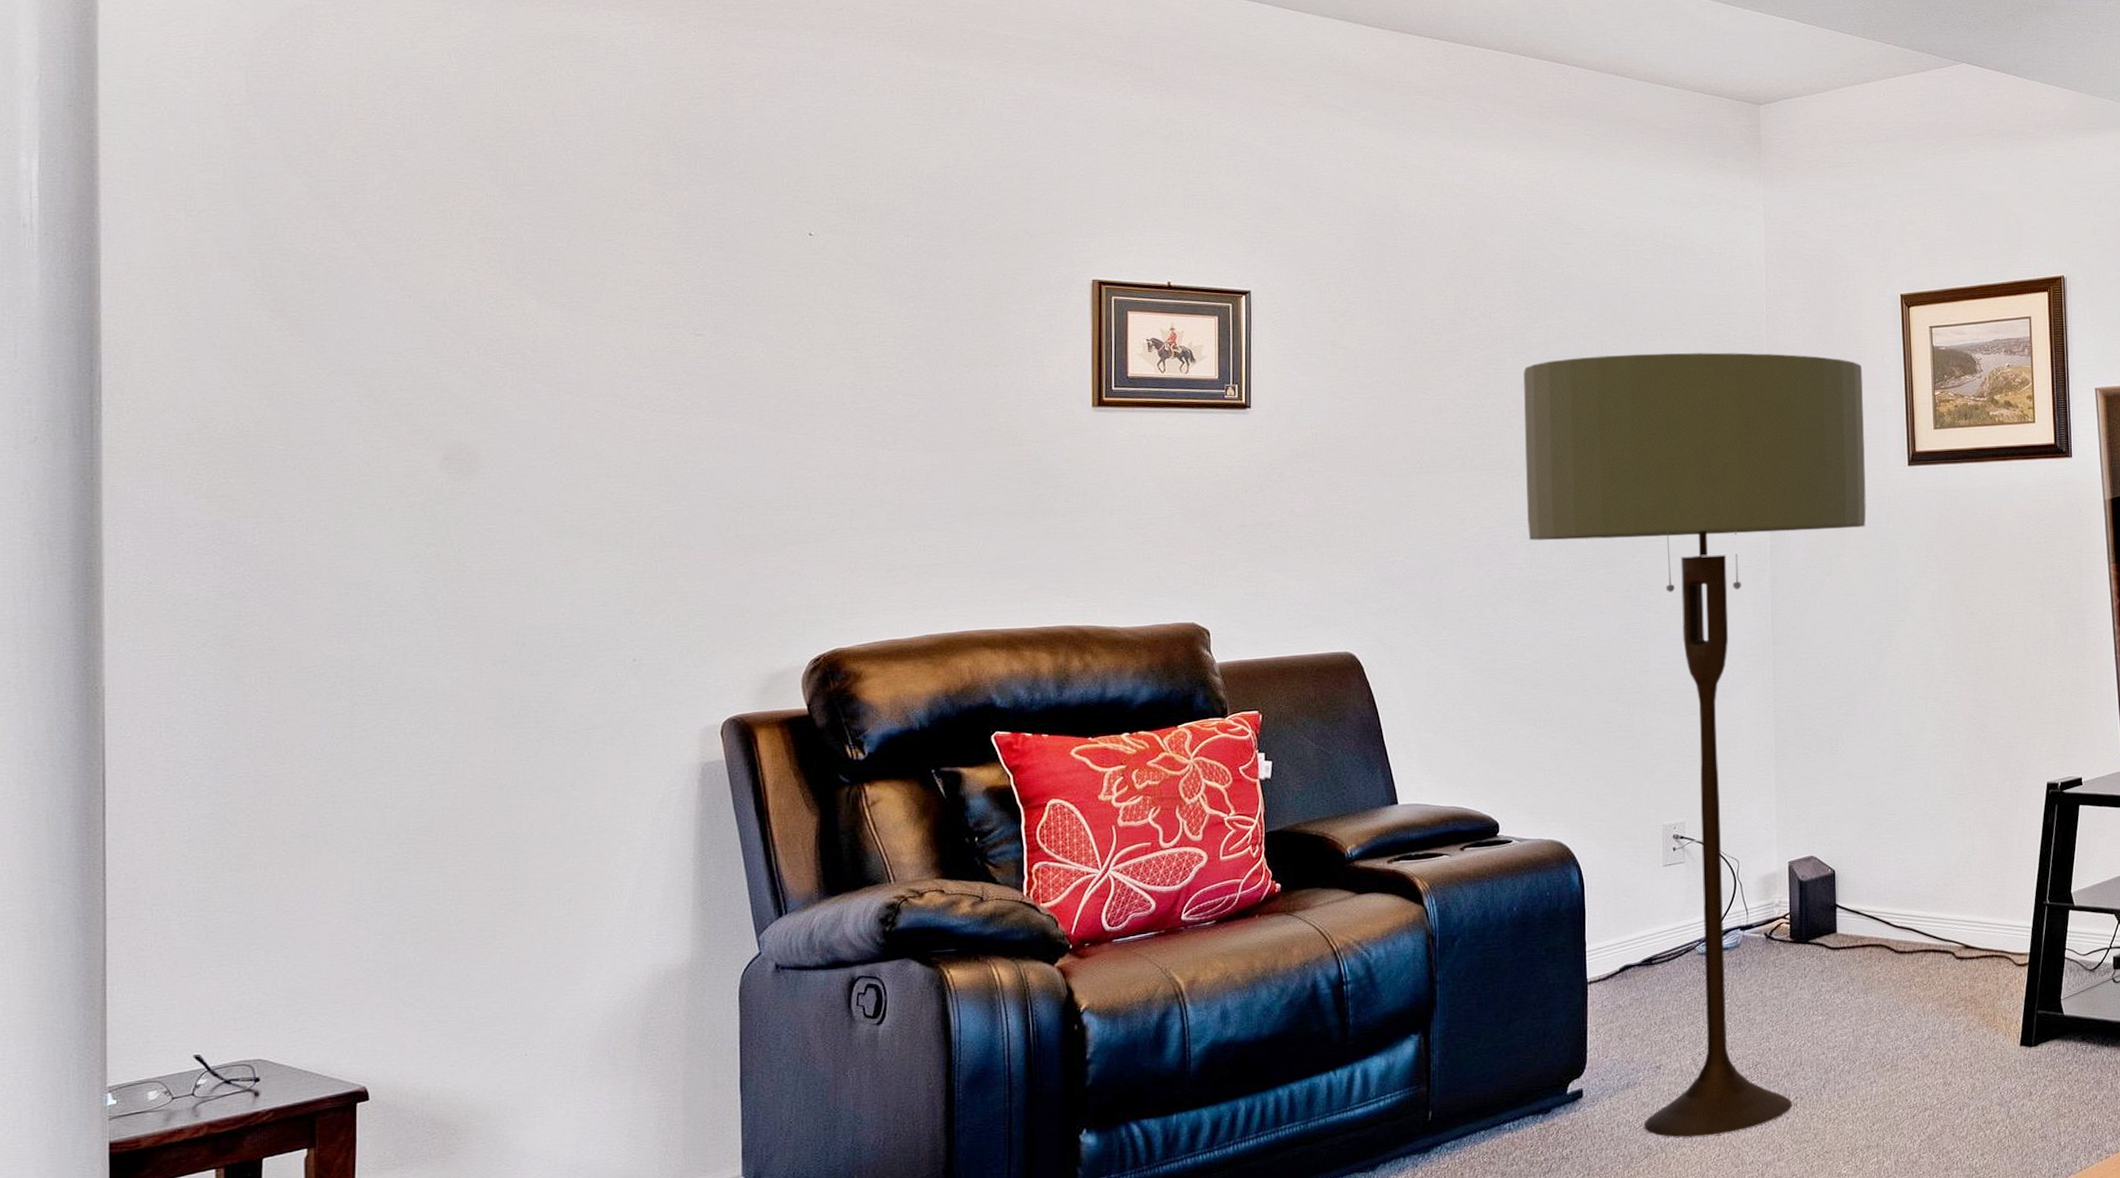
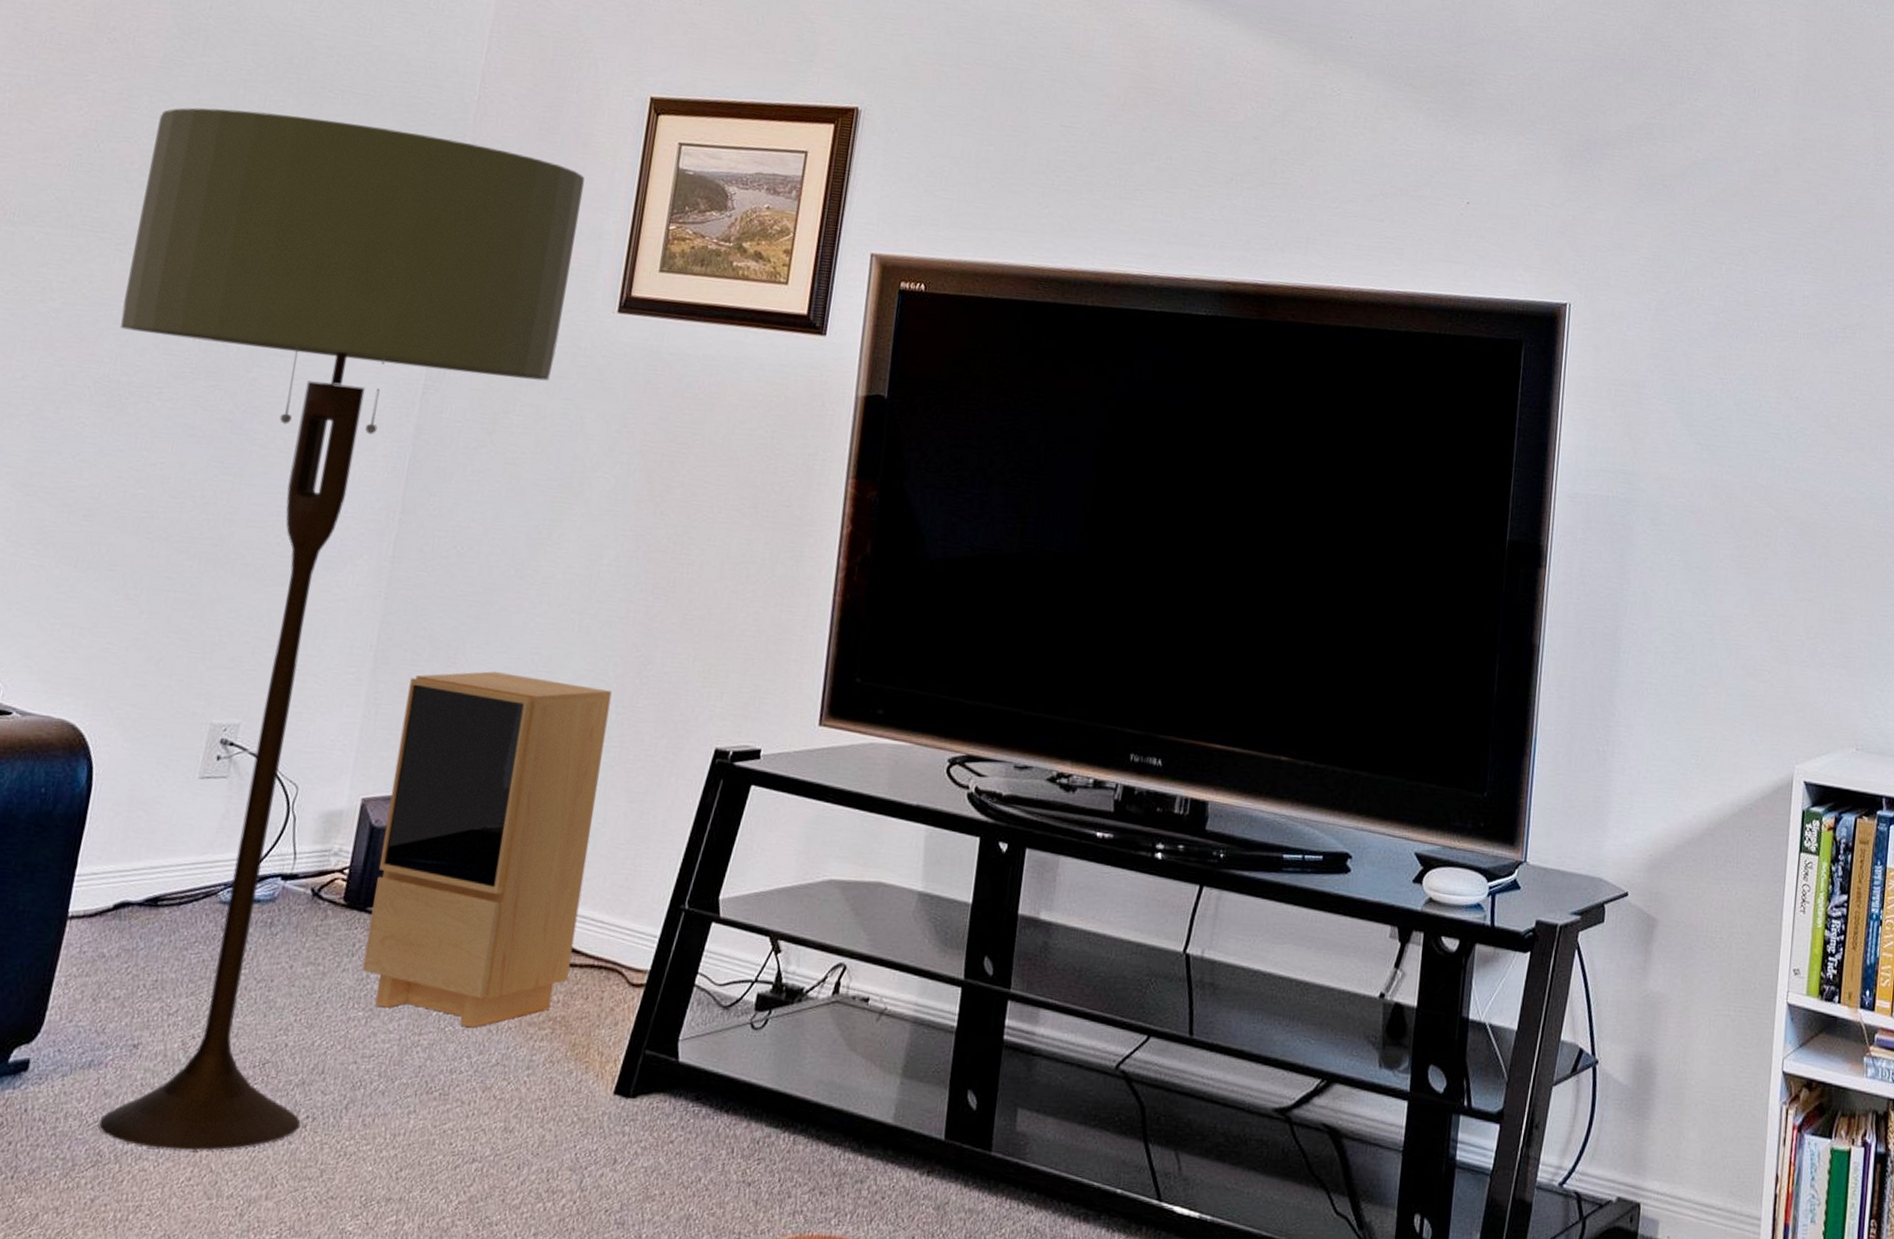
speaker: none [1806,752,1969,1015] -> present [362,671,612,1028]

